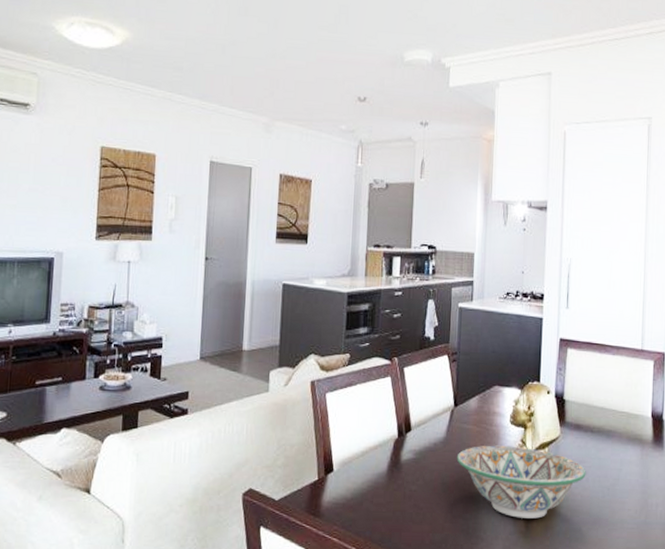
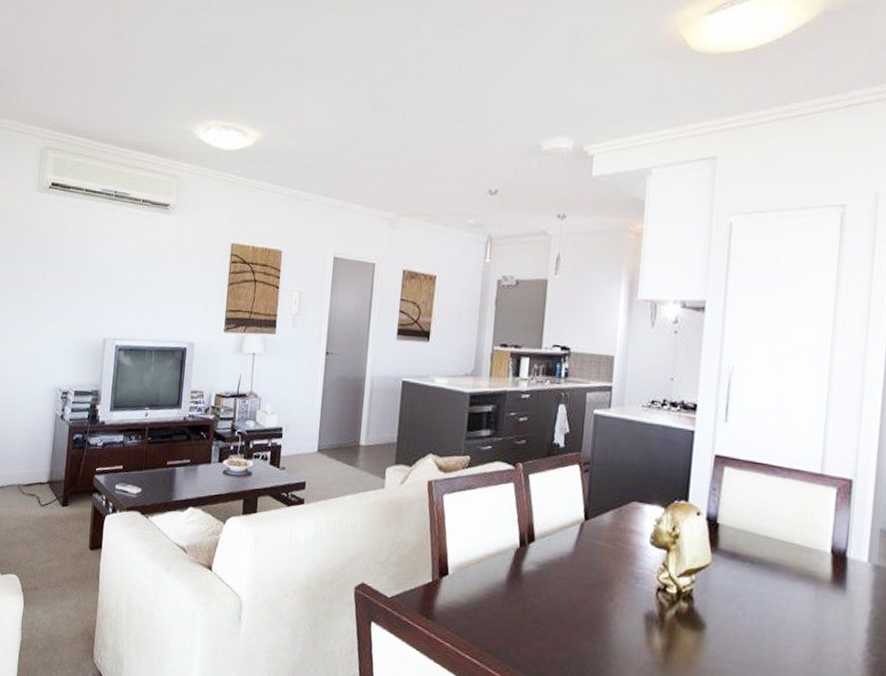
decorative bowl: present [456,445,586,519] -> none [585,565,743,652]

